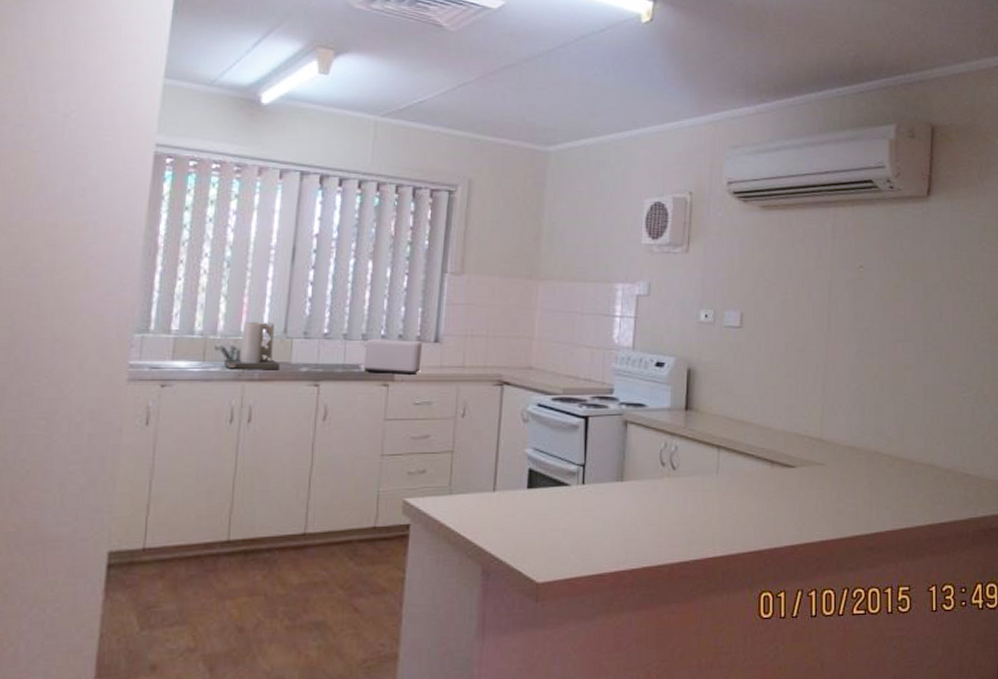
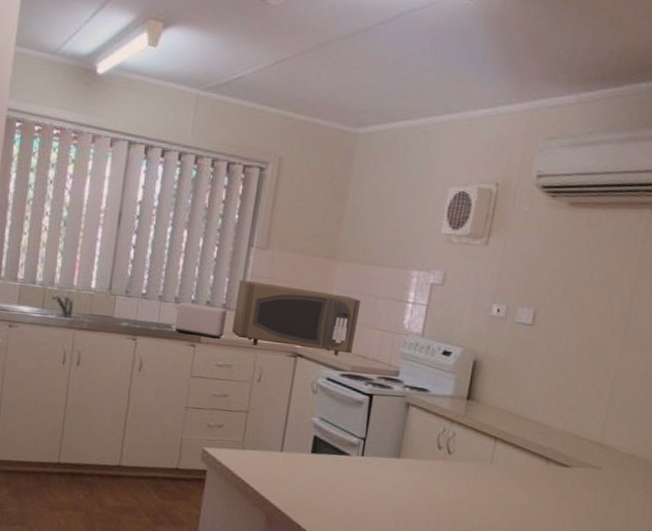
paper towel roll: present [223,322,280,370] -> none [59,277,105,323]
microwave: none [428,308,567,379] -> present [231,279,361,355]

